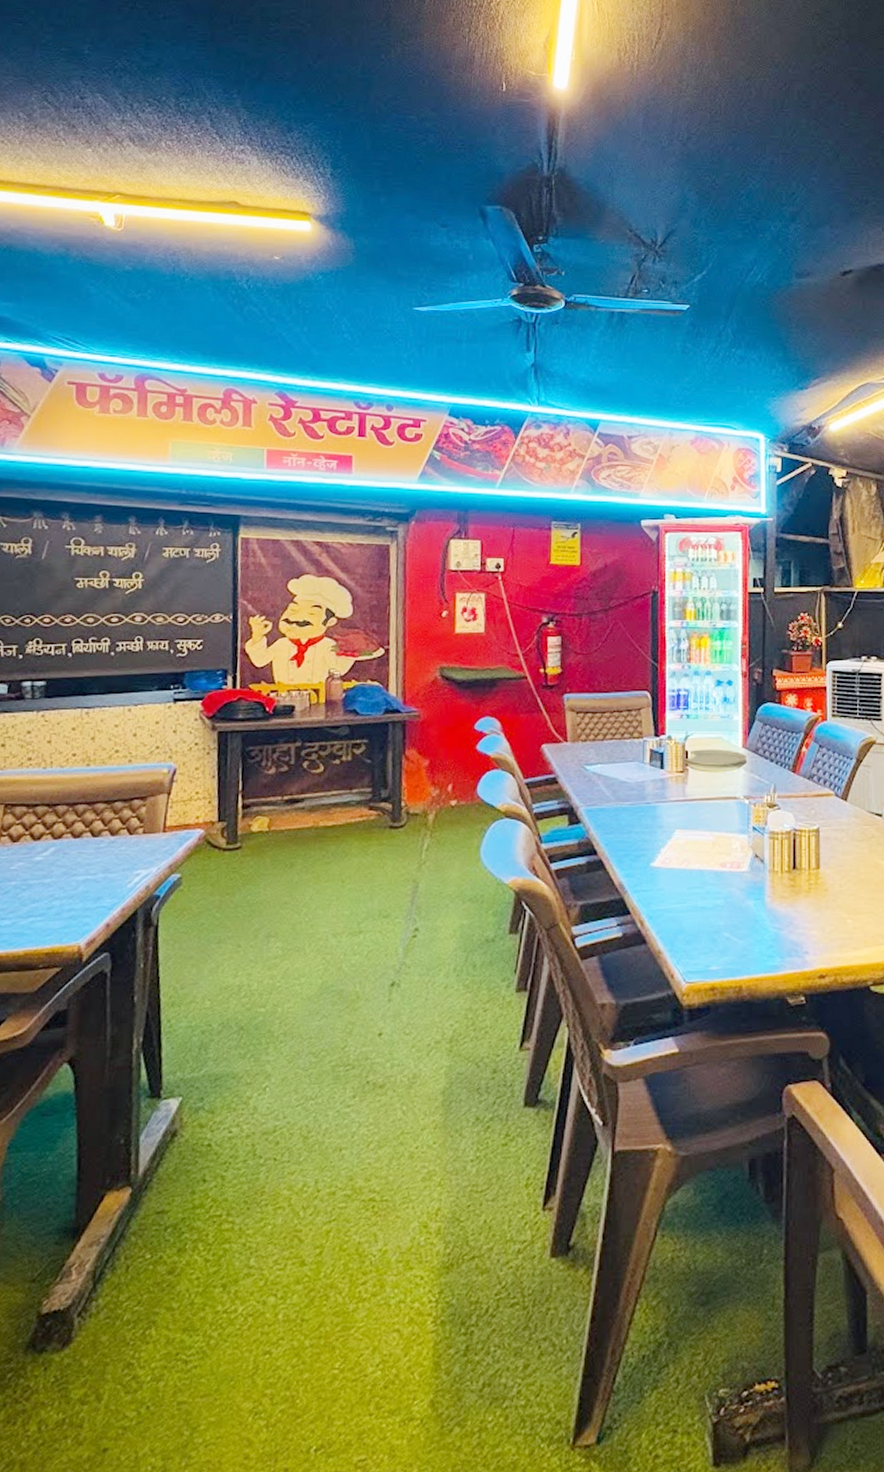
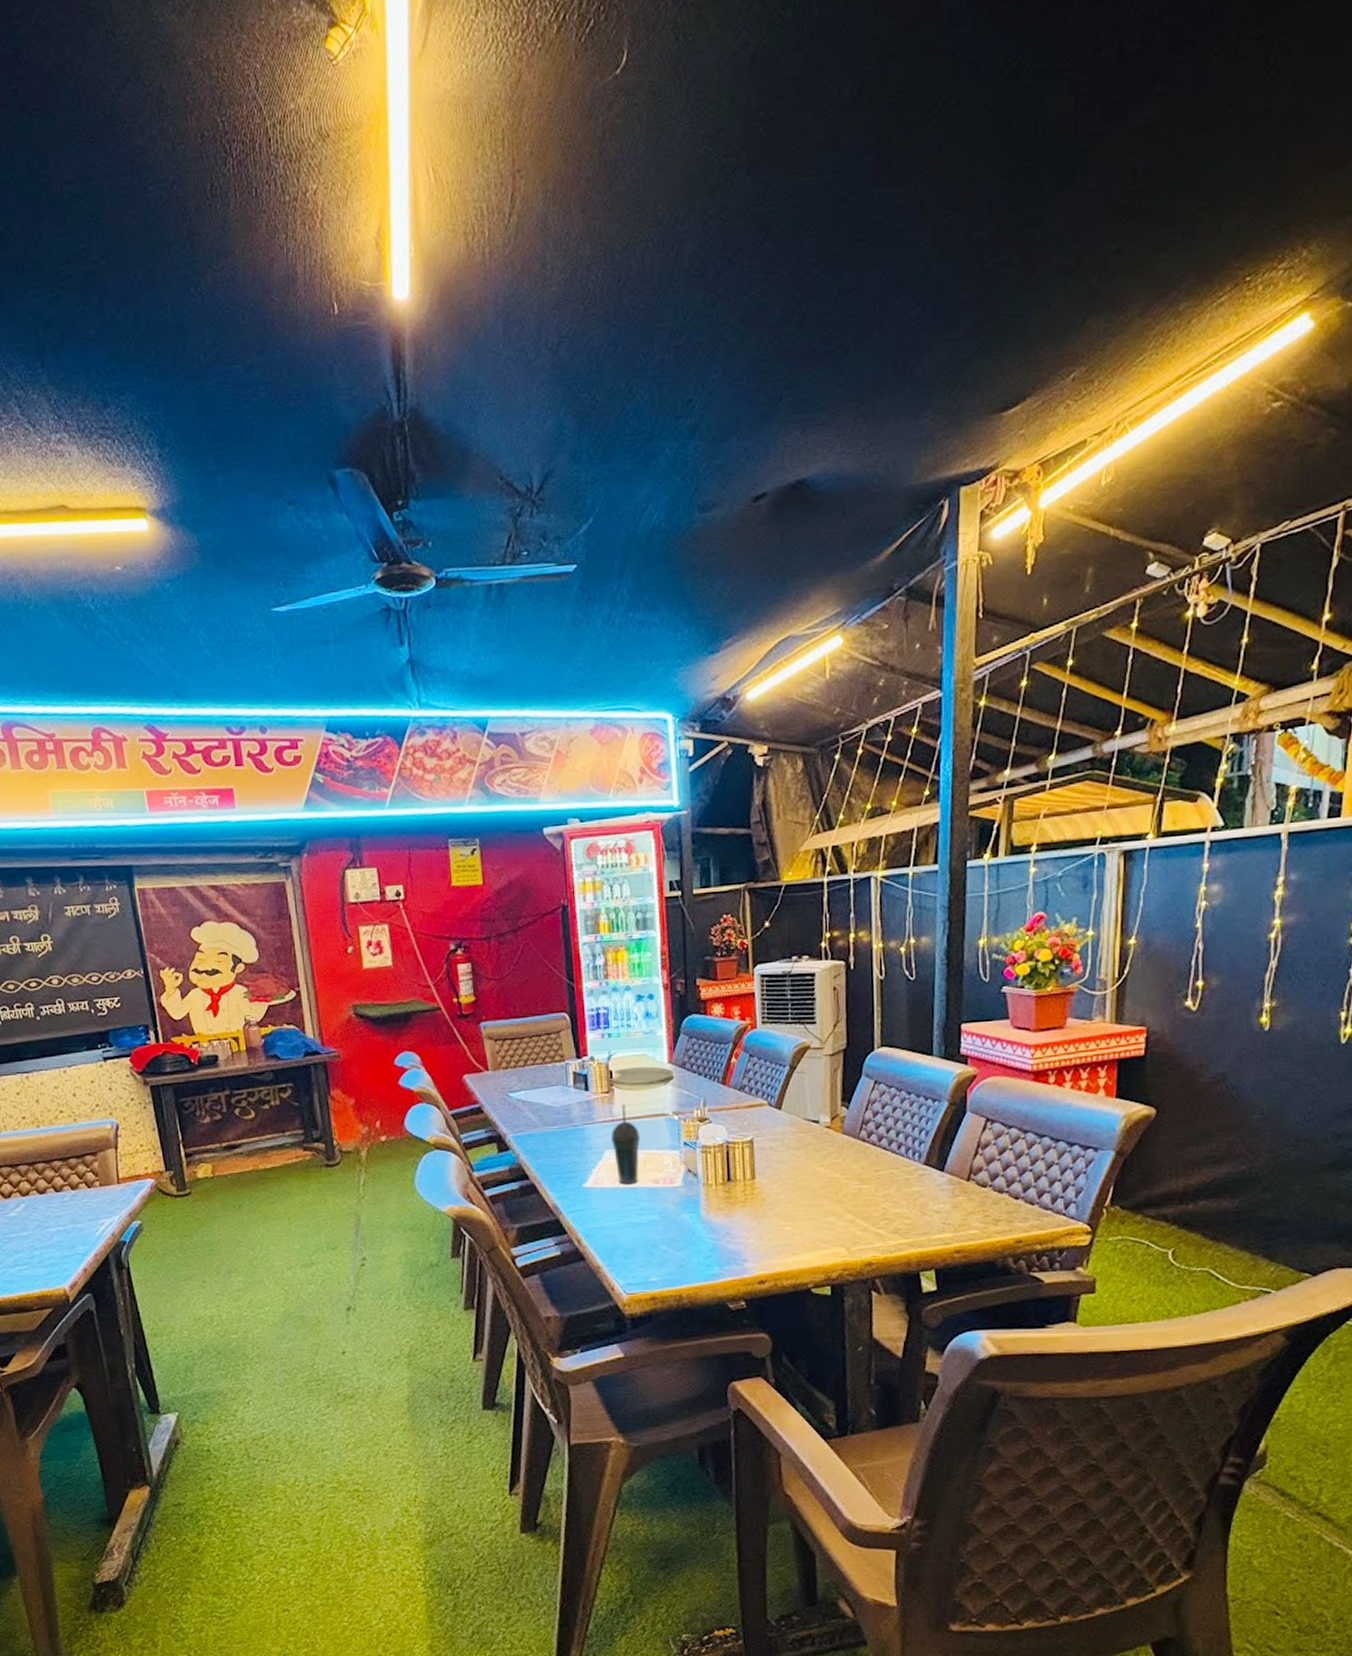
beverage cup: none [681,785,711,867] -> present [610,1104,641,1185]

